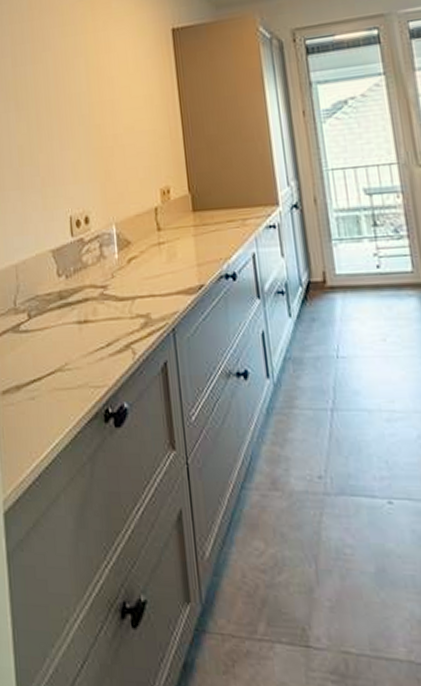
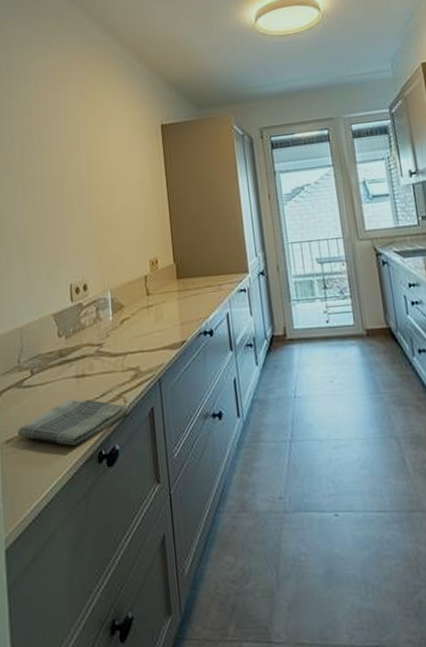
dish towel: none [14,346,139,400] -> present [17,398,129,446]

